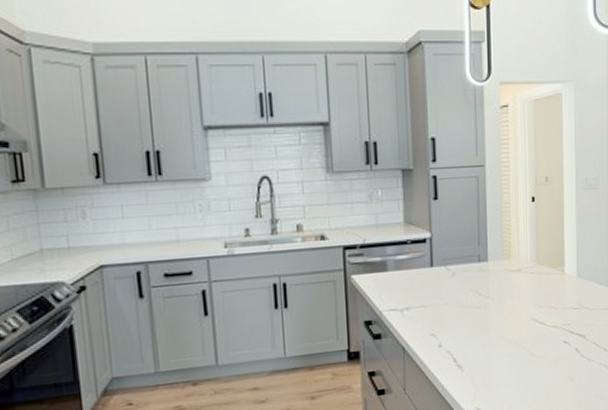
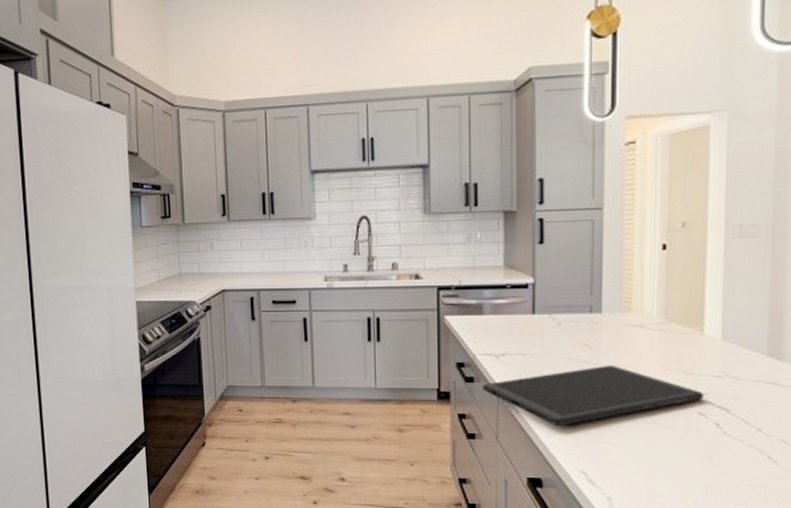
cutting board: none [389,307,567,371] -> present [483,364,704,427]

